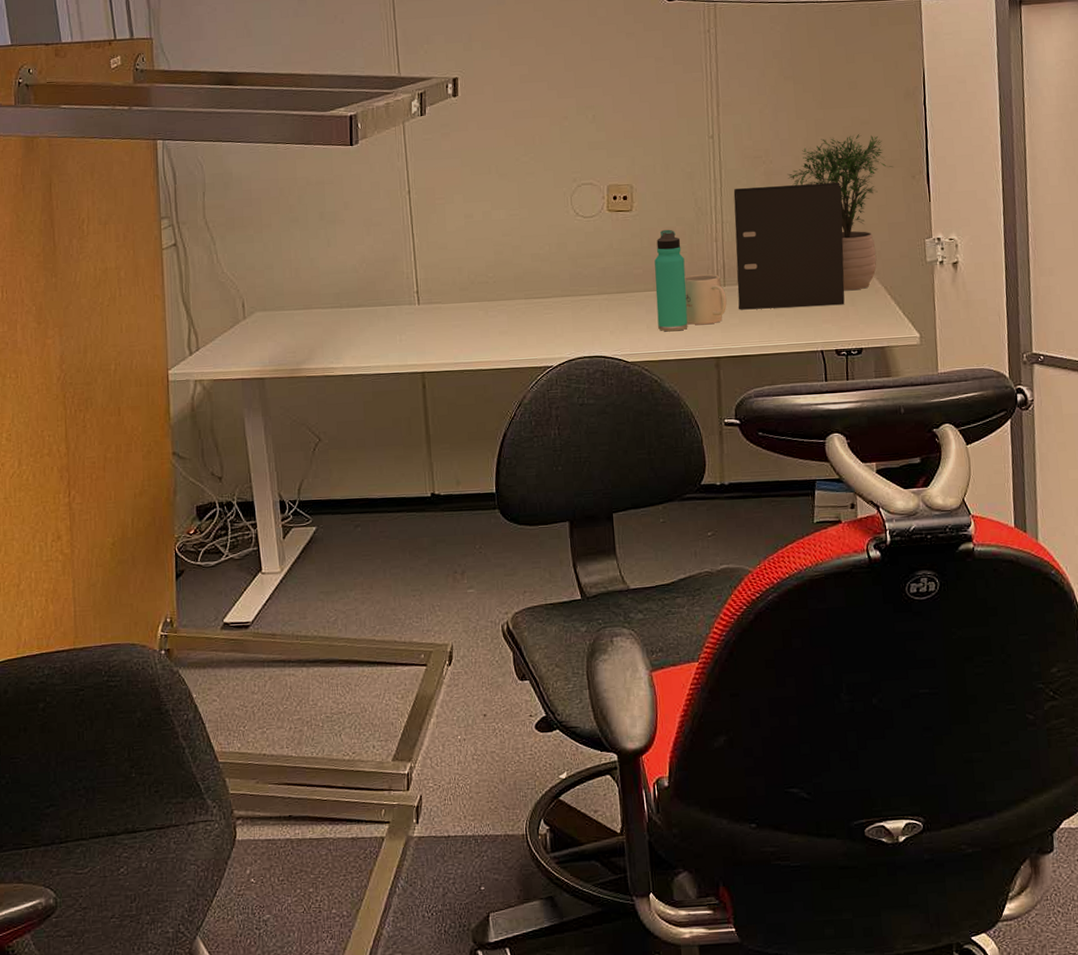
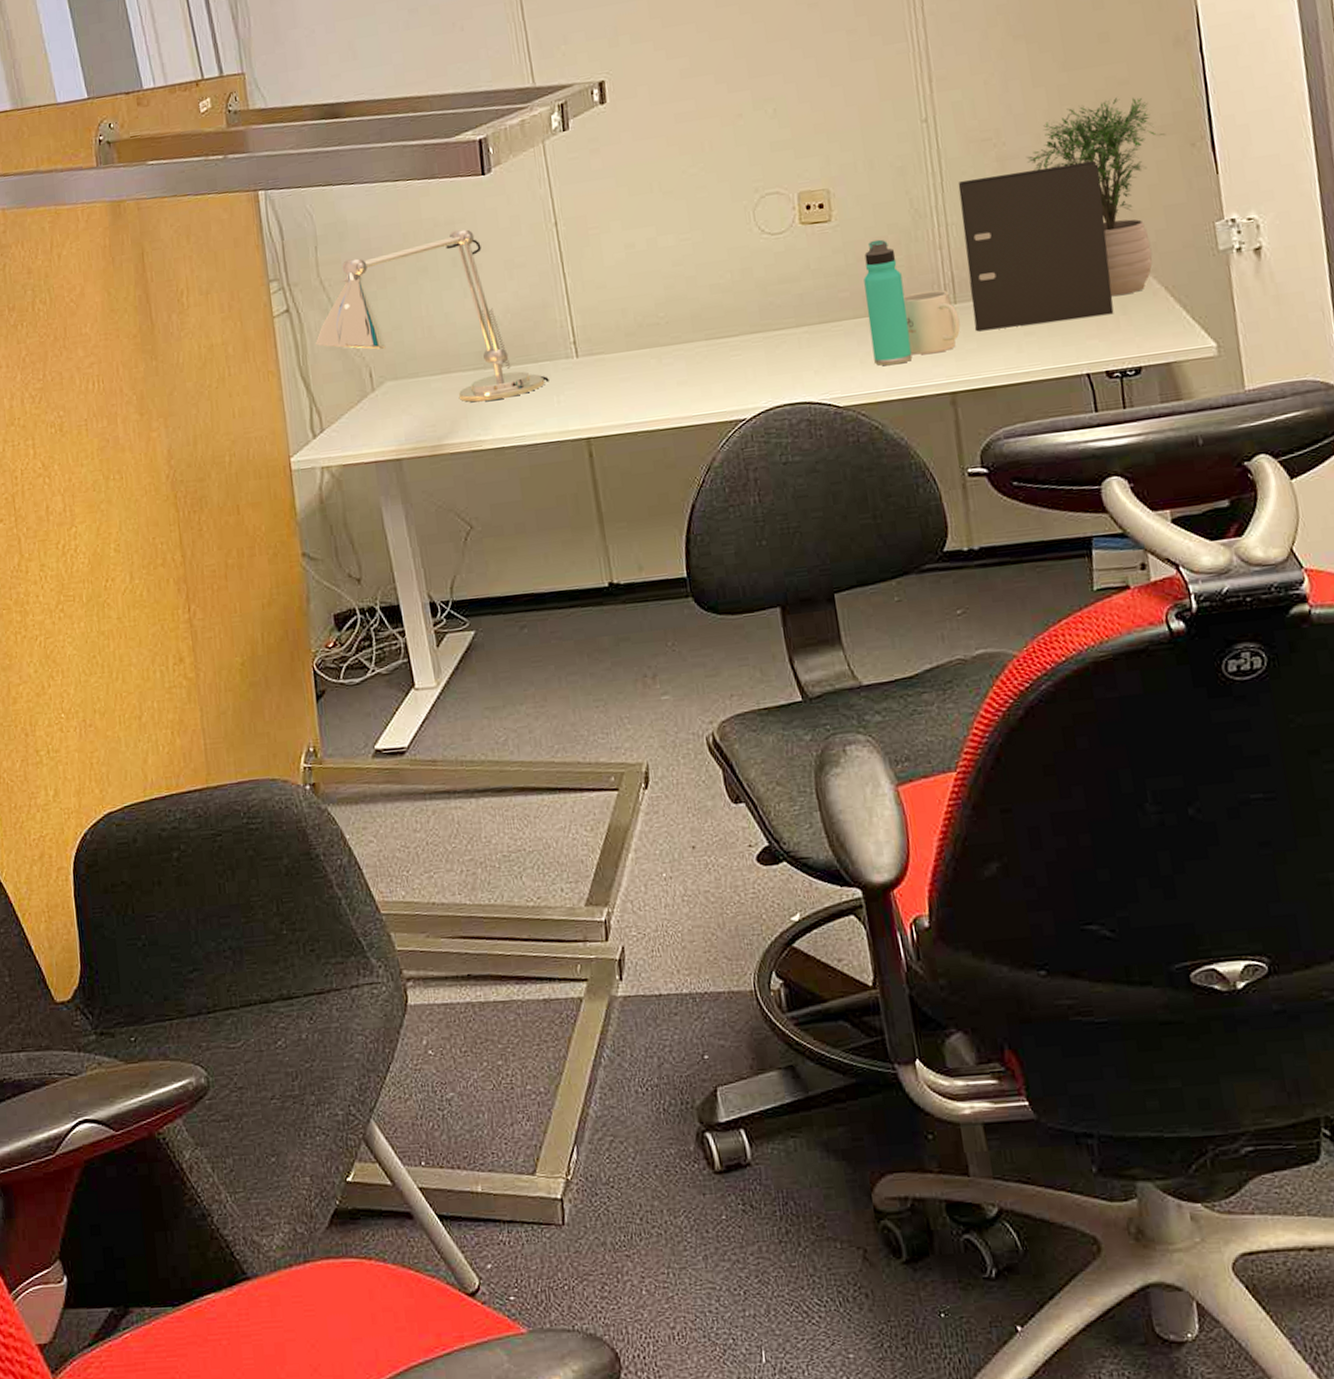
desk lamp: none [198,189,394,335] -> present [316,229,549,402]

